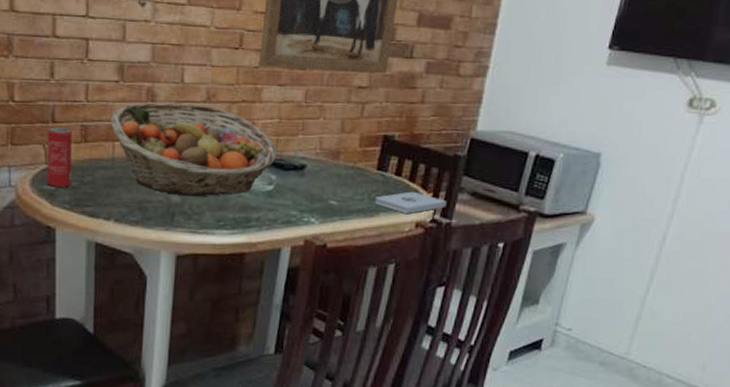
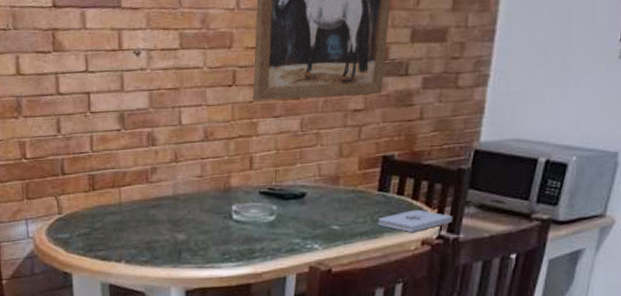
beverage can: present [47,127,73,188] -> none [58,178,83,235]
fruit basket: present [111,102,278,197] -> none [115,143,277,233]

